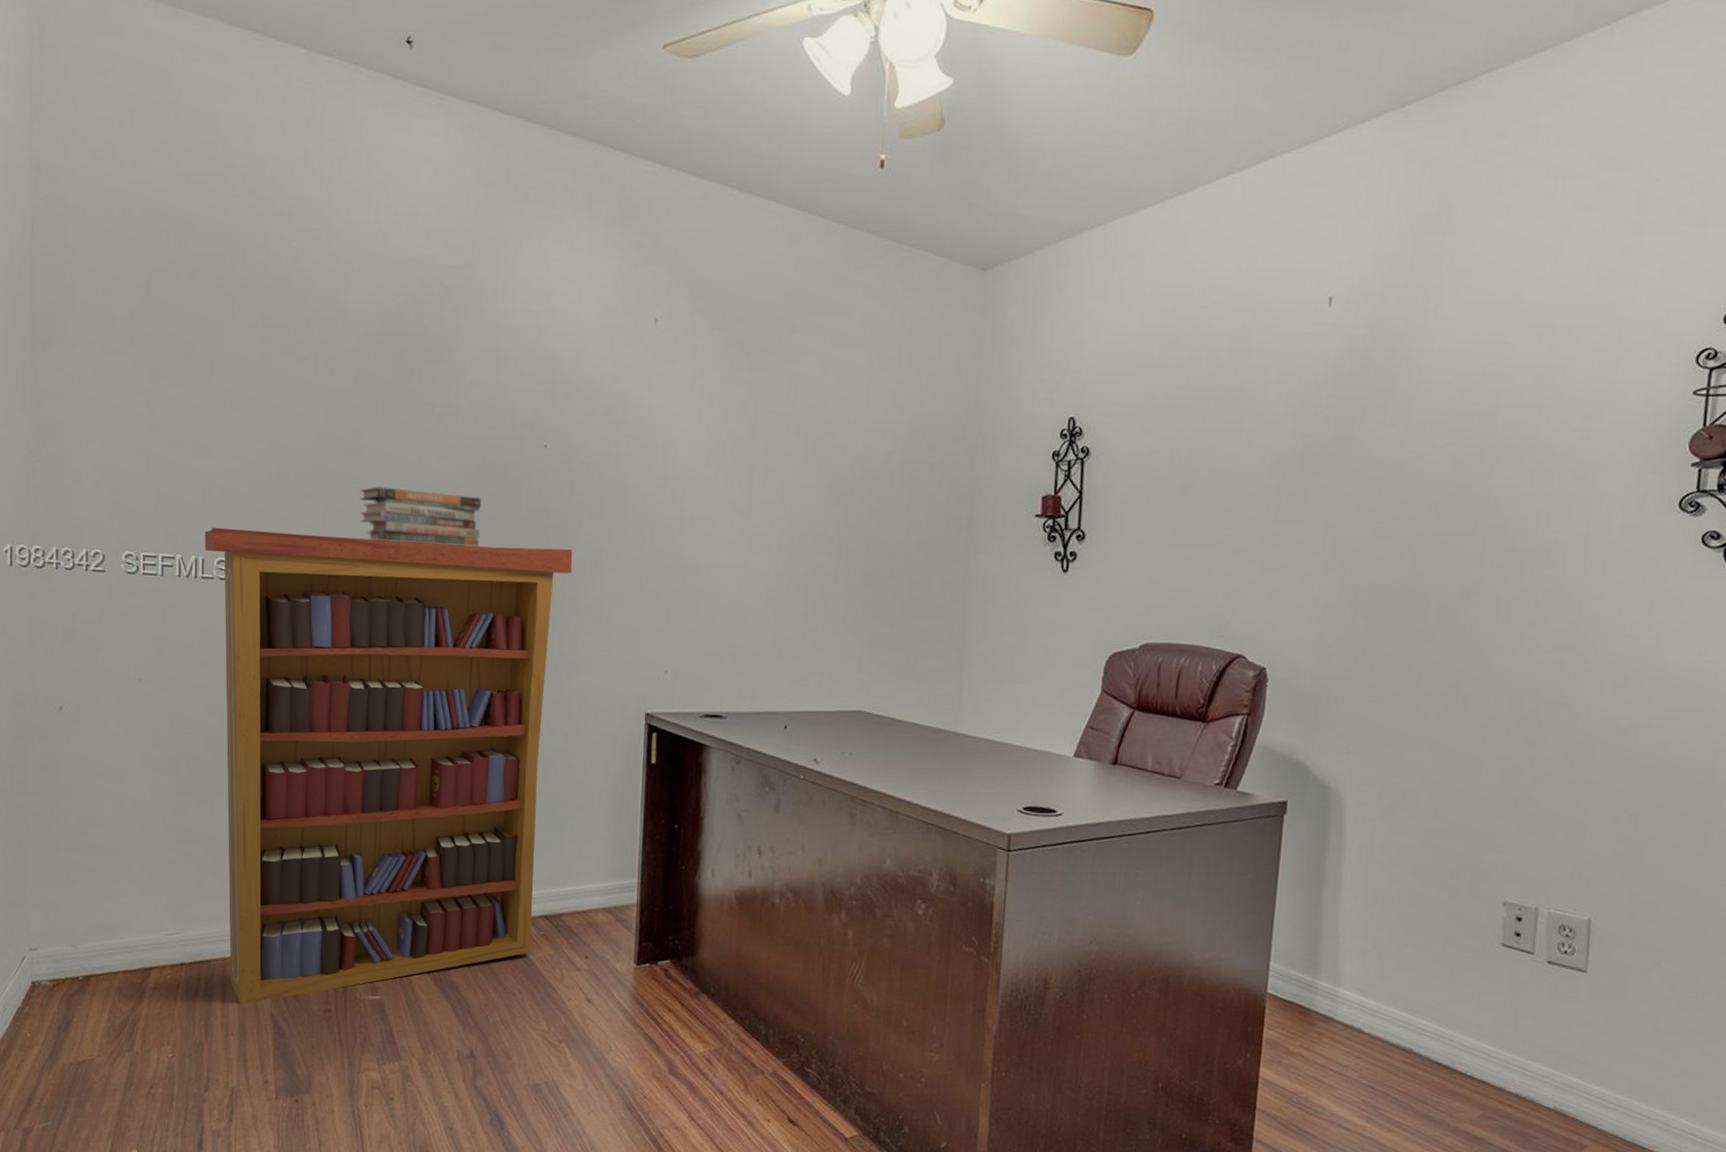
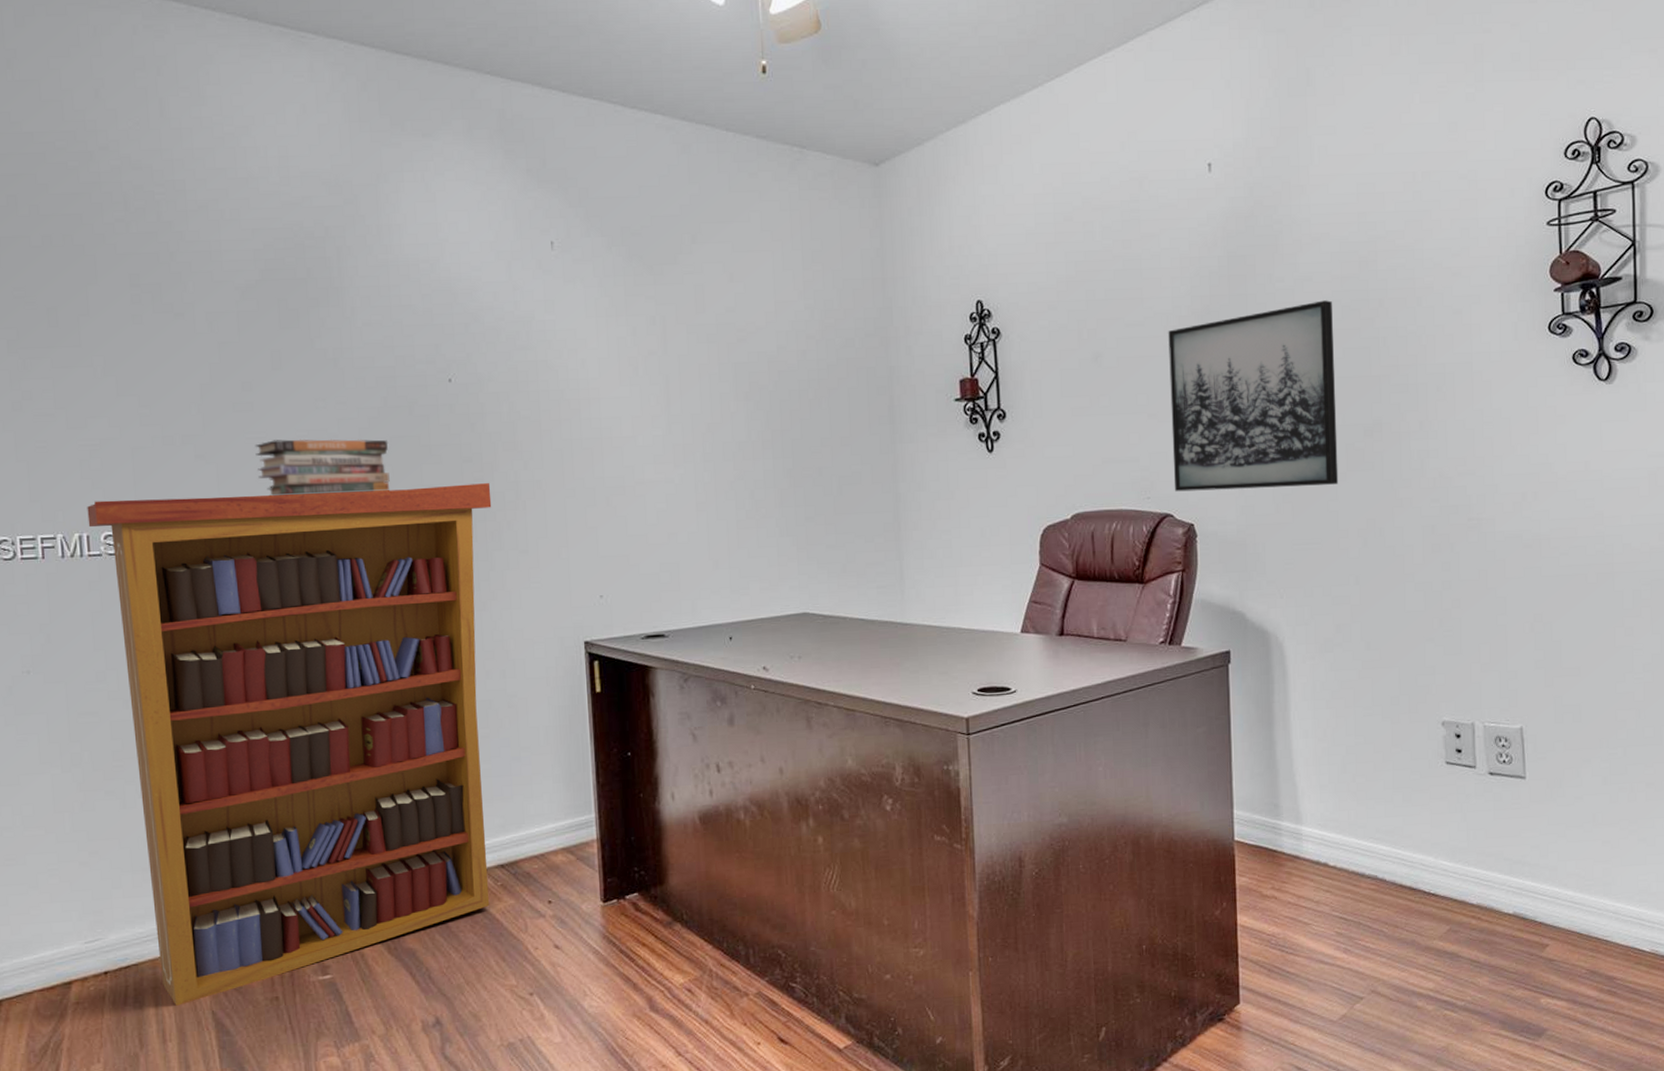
wall art: none [1251,451,1444,644] -> present [1168,300,1339,492]

